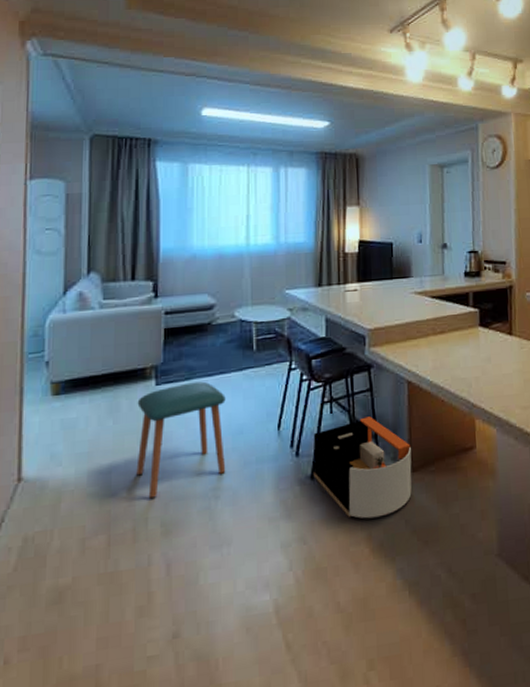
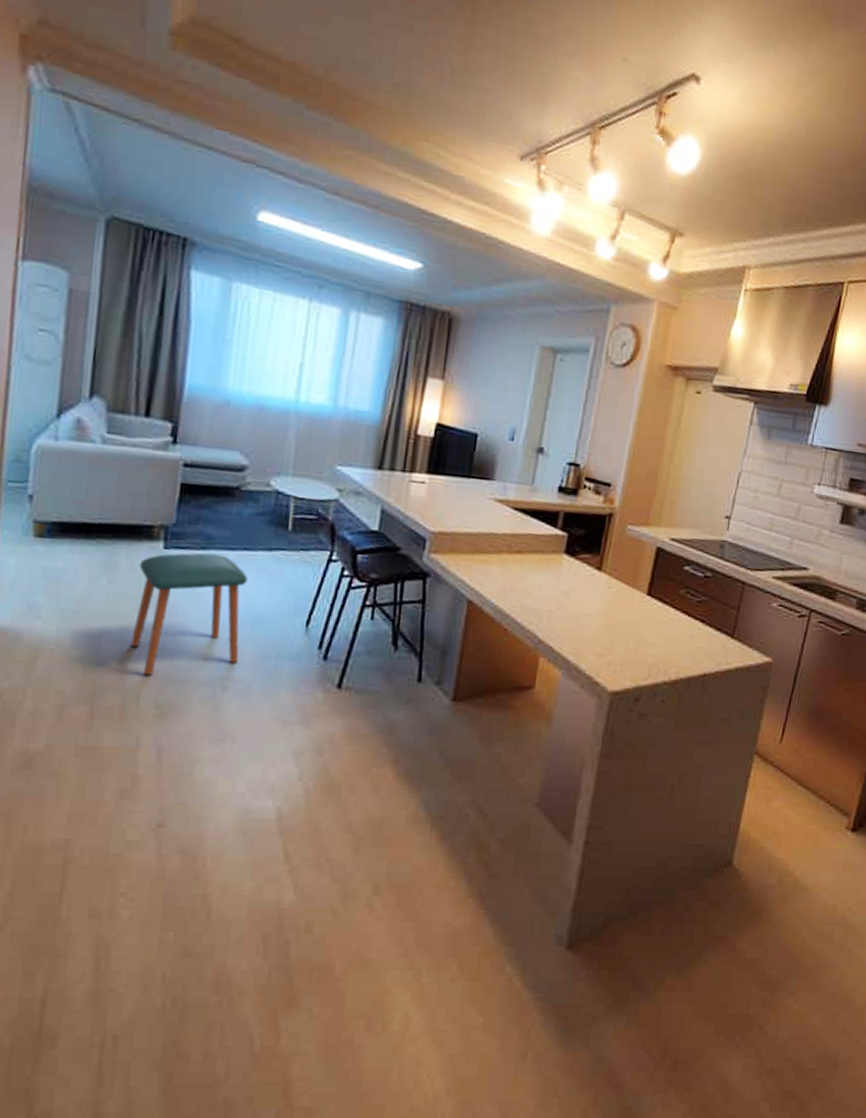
storage bin: present [313,416,412,519] -> none [340,631,460,743]

